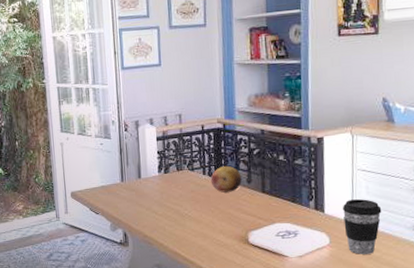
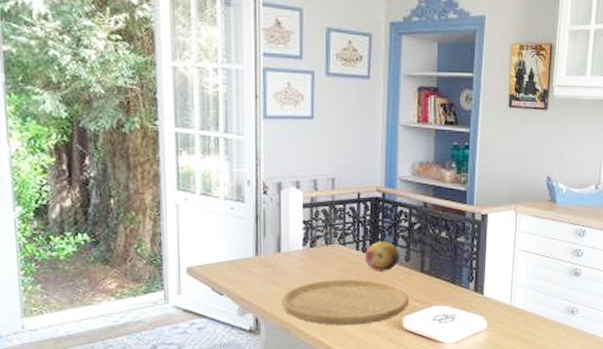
cutting board: none [144,199,253,240] -> present [282,279,409,326]
coffee cup: present [342,199,382,254] -> none [501,281,539,339]

